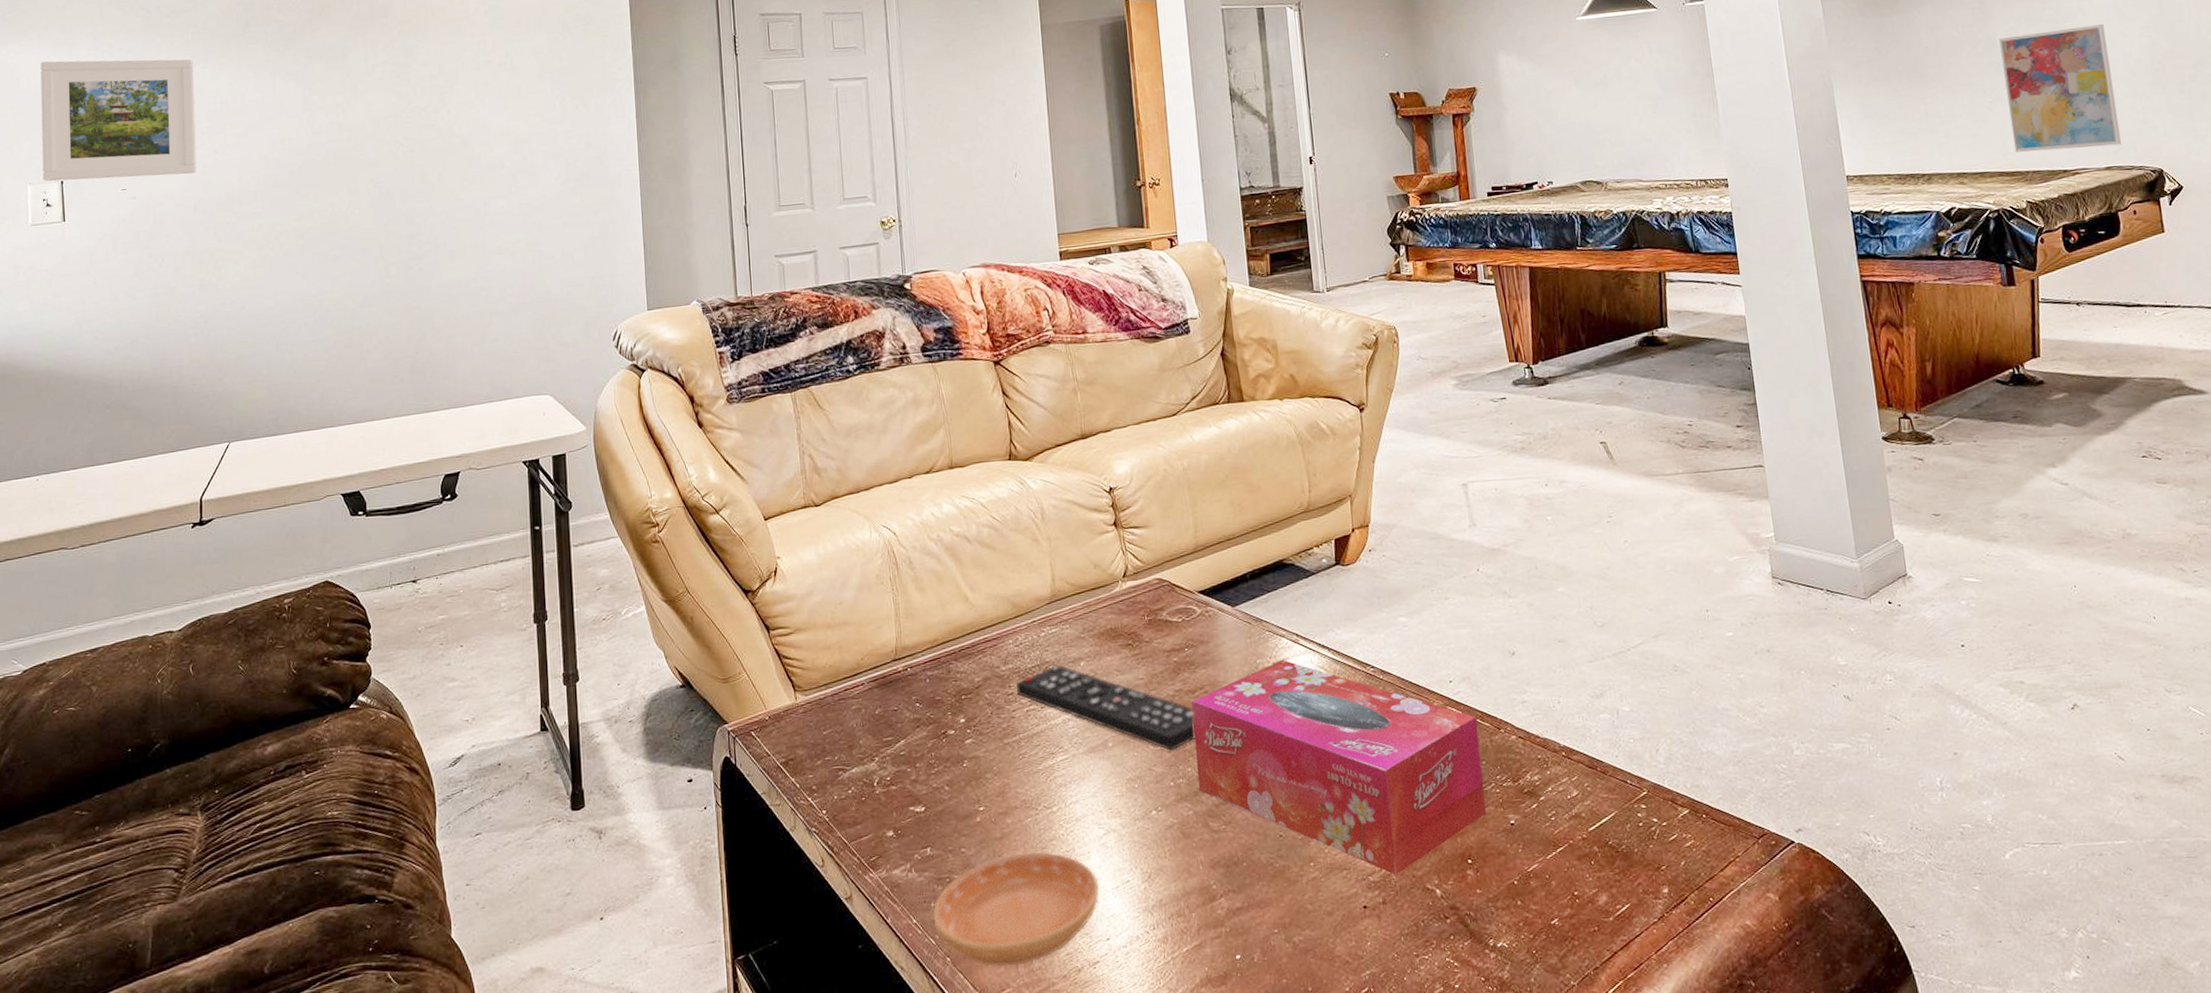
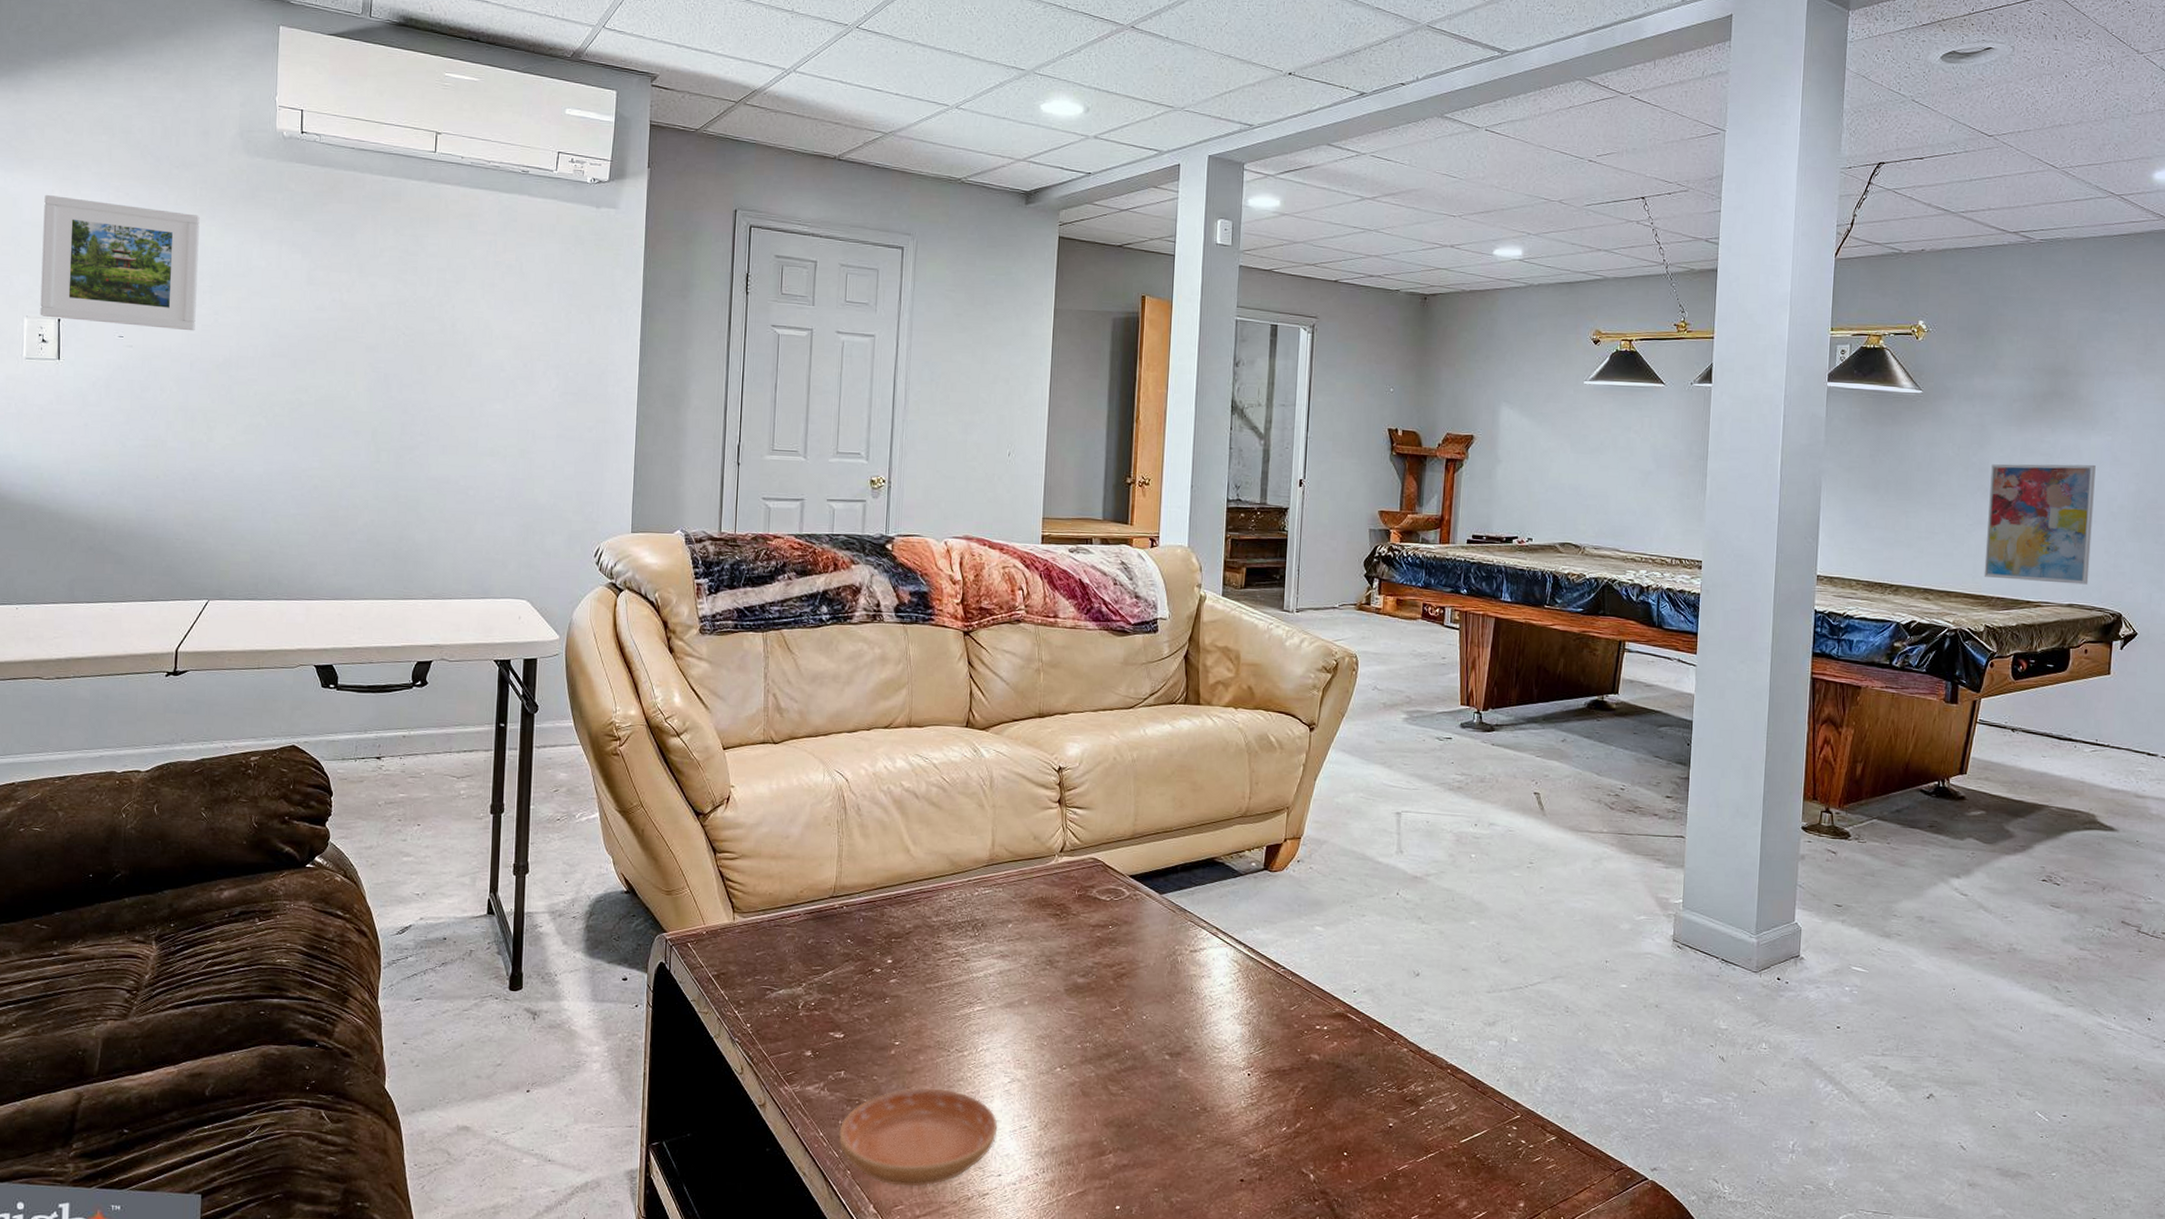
remote control: present [1016,664,1196,751] -> none [945,923,1109,1017]
tissue box: present [1191,659,1487,876] -> none [1103,948,1374,1157]

